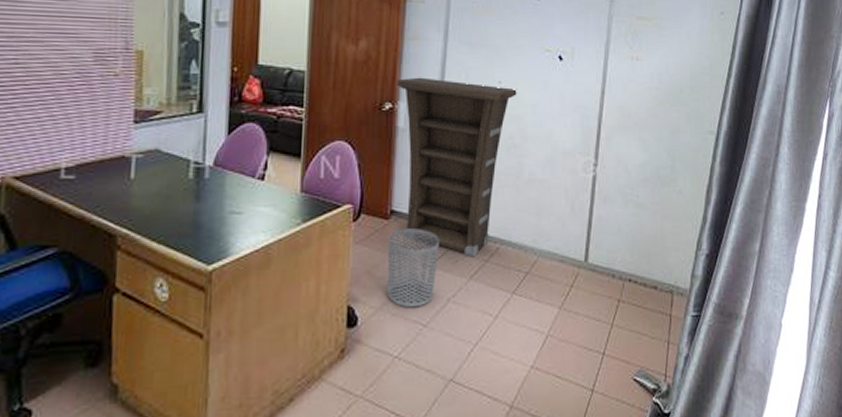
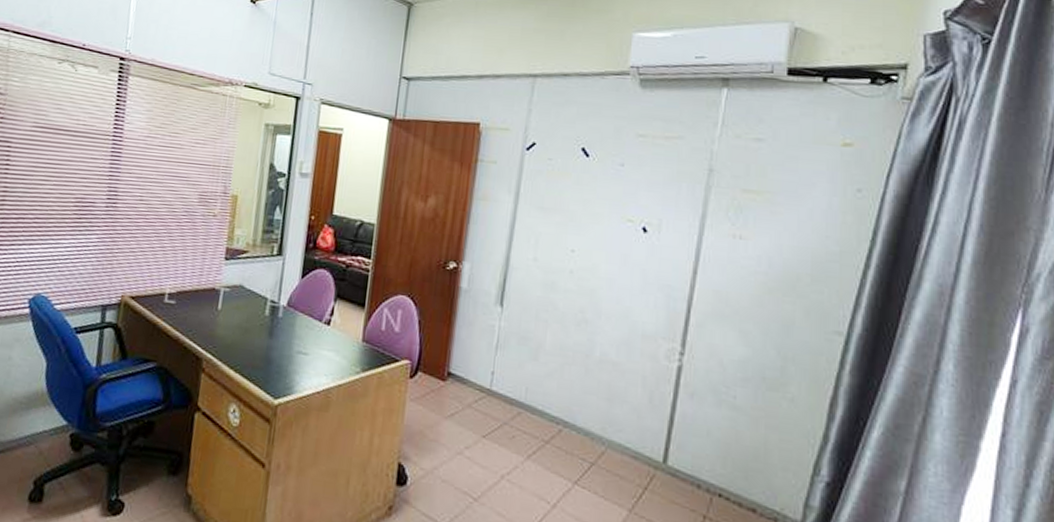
waste bin: present [387,228,440,308] -> none [438,393,498,478]
cabinet: present [397,77,517,257] -> none [461,238,592,436]

